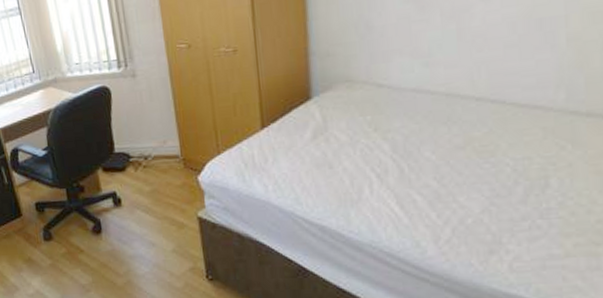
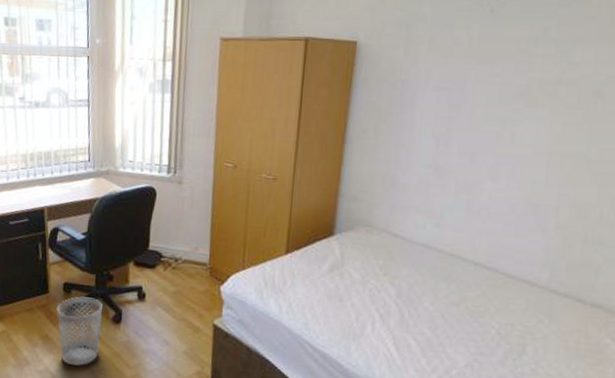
wastebasket: none [33,212,86,283] -> present [56,296,102,366]

